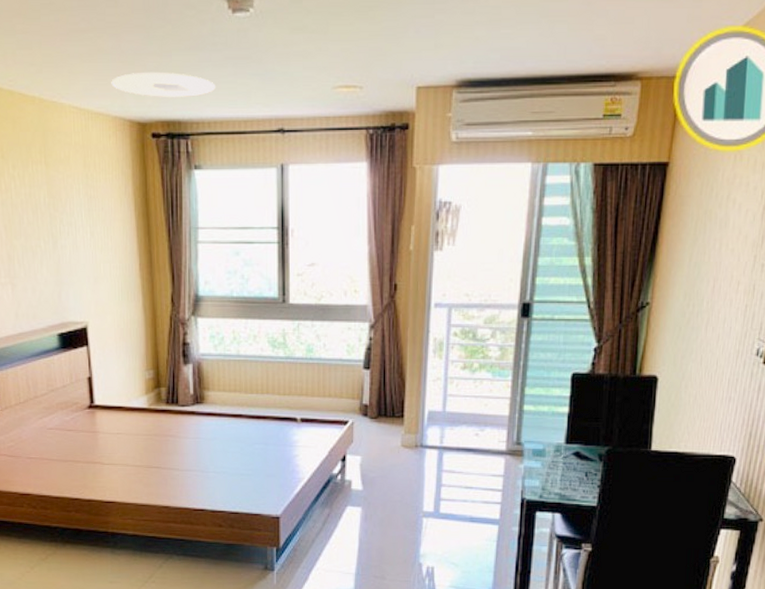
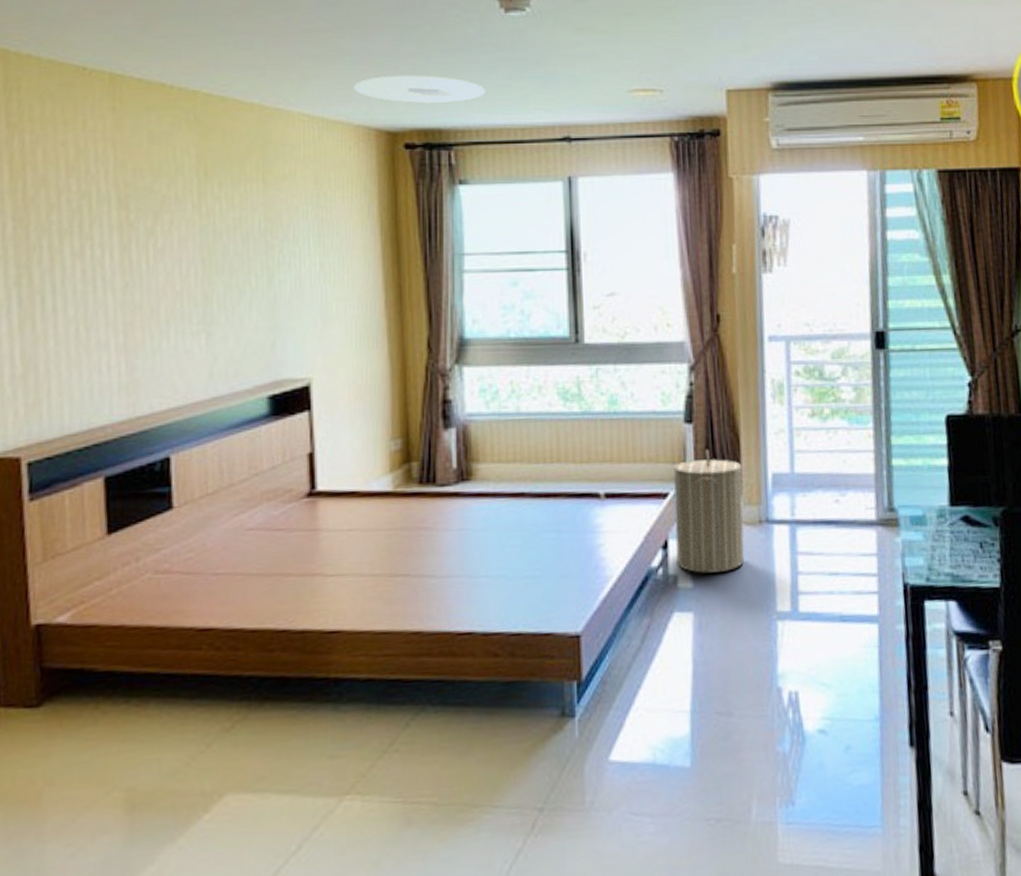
laundry hamper: none [352,390,406,481] -> present [674,449,745,574]

